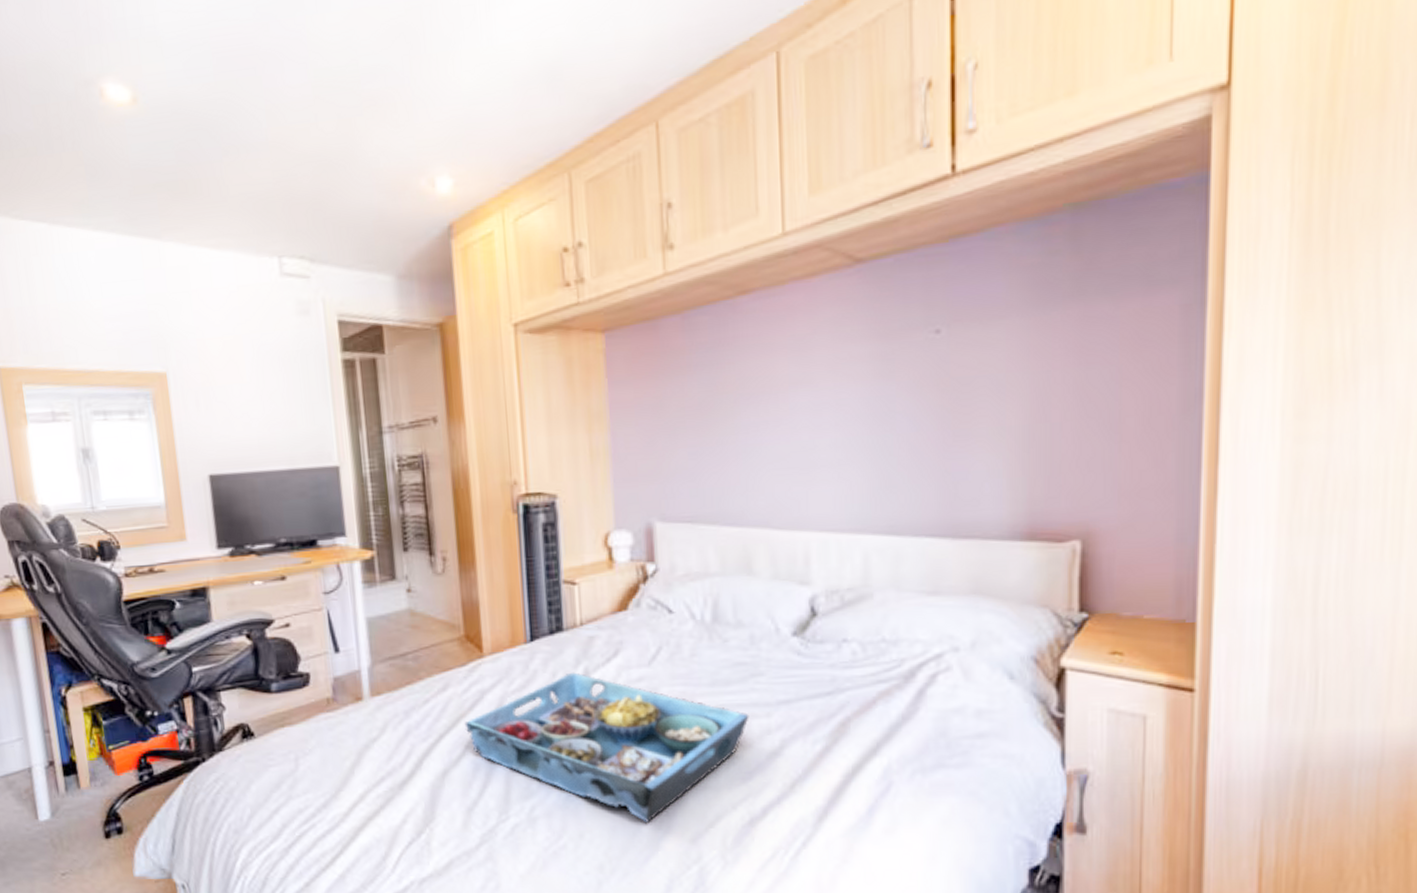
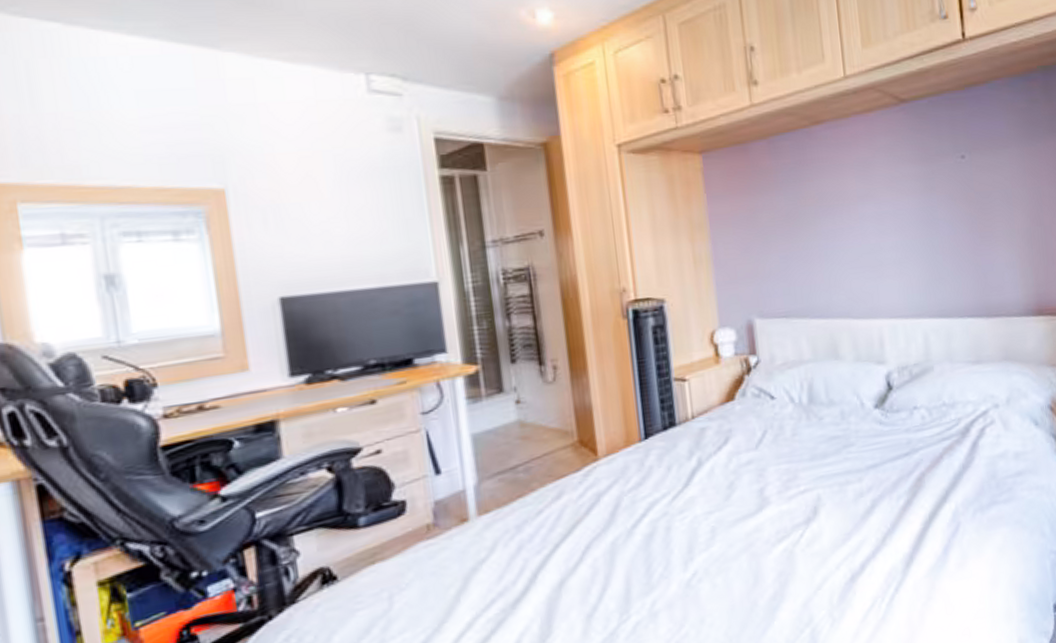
serving tray: present [464,672,749,822] -> none [581,463,845,596]

